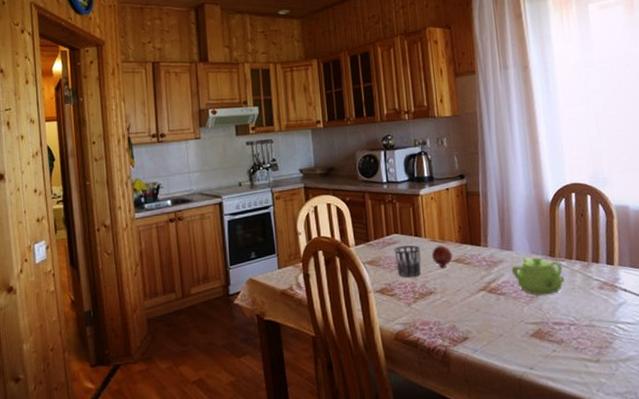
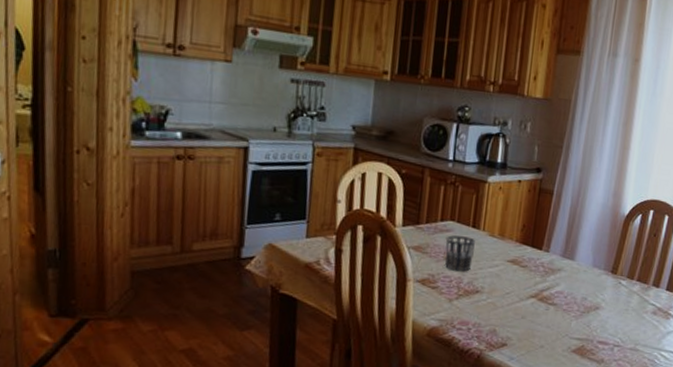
fruit: present [432,246,453,268] -> none [486,242,510,267]
teapot: present [511,257,564,295] -> none [568,270,621,312]

